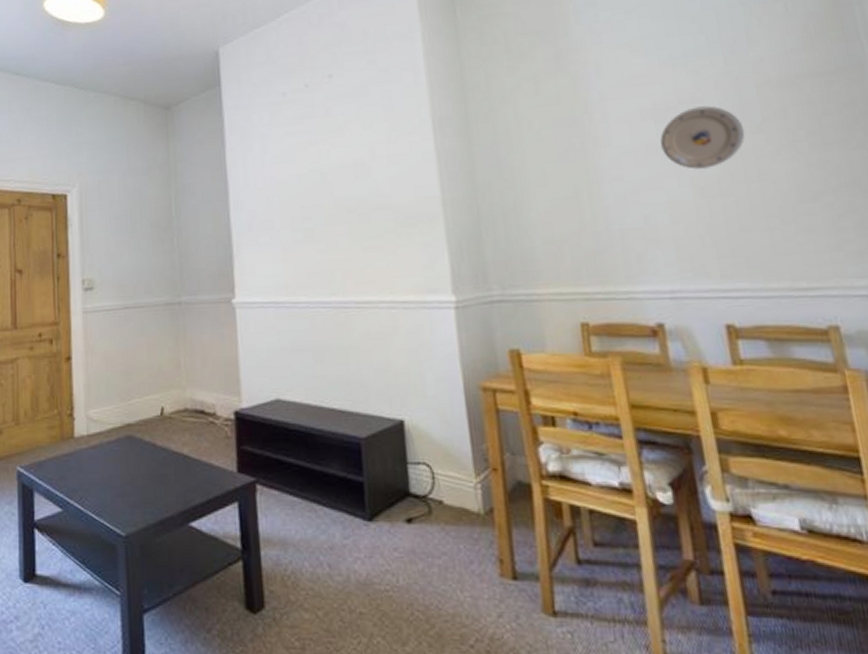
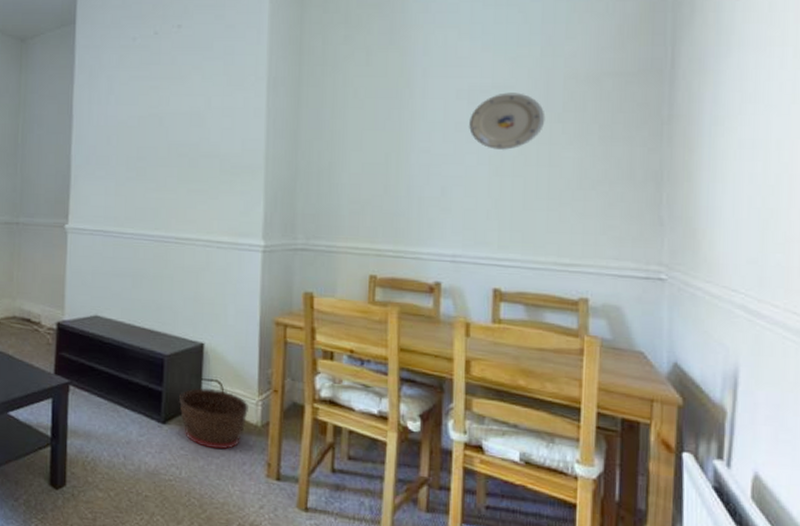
basket: none [383,473,467,547] -> present [178,387,248,450]

